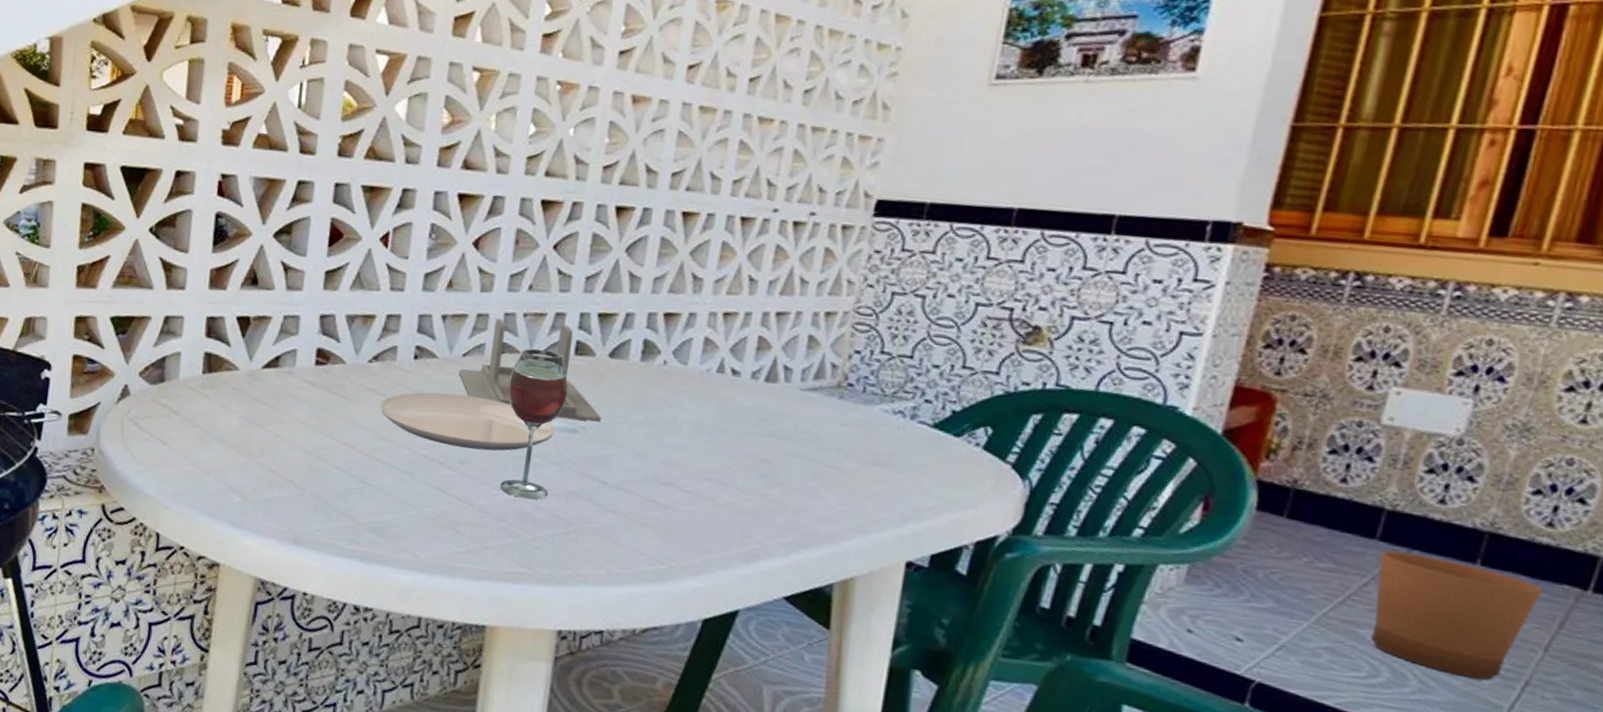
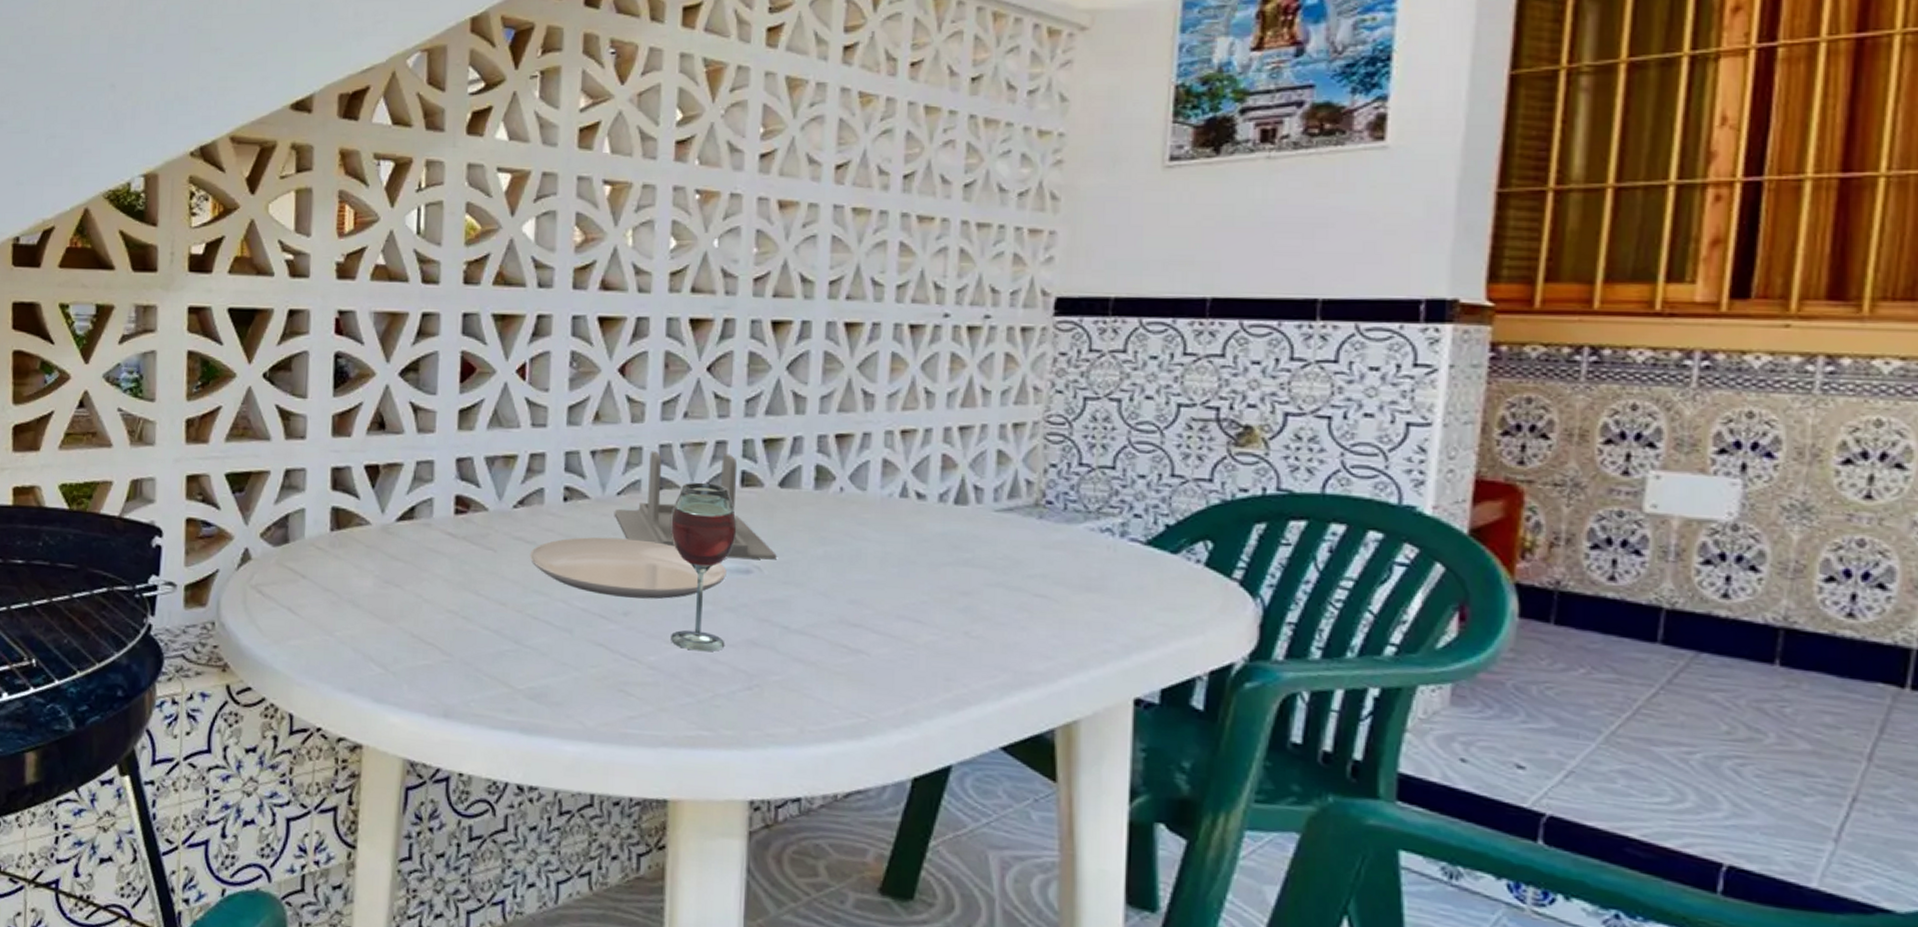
planter: present [1371,550,1543,680] -> none [1665,654,1855,798]

